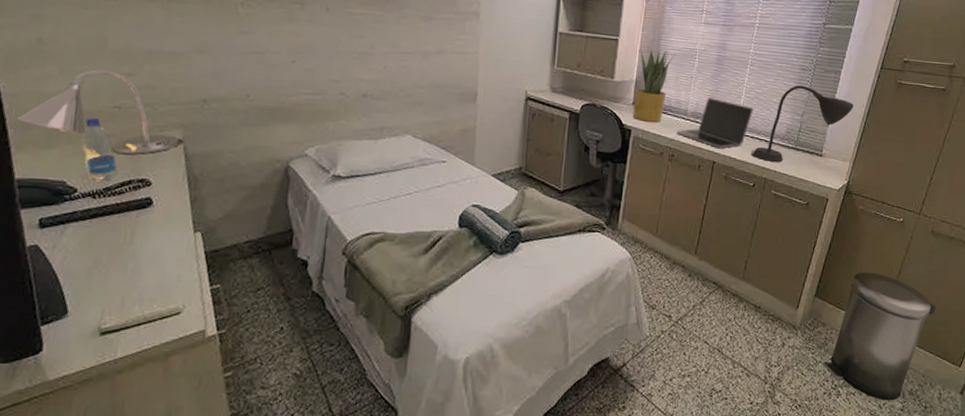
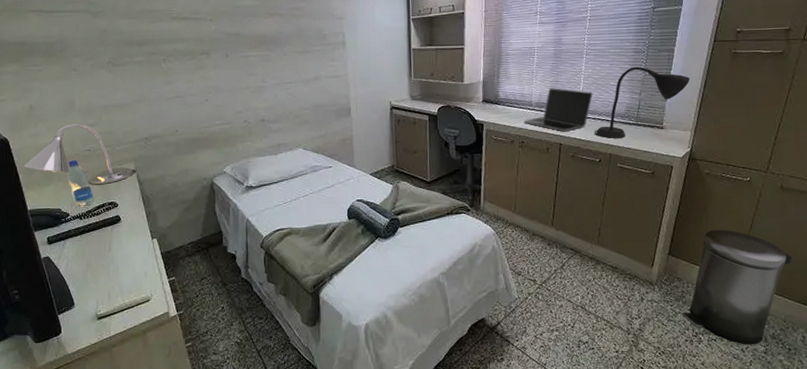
planter: present [632,50,675,122] -> none [482,51,516,116]

